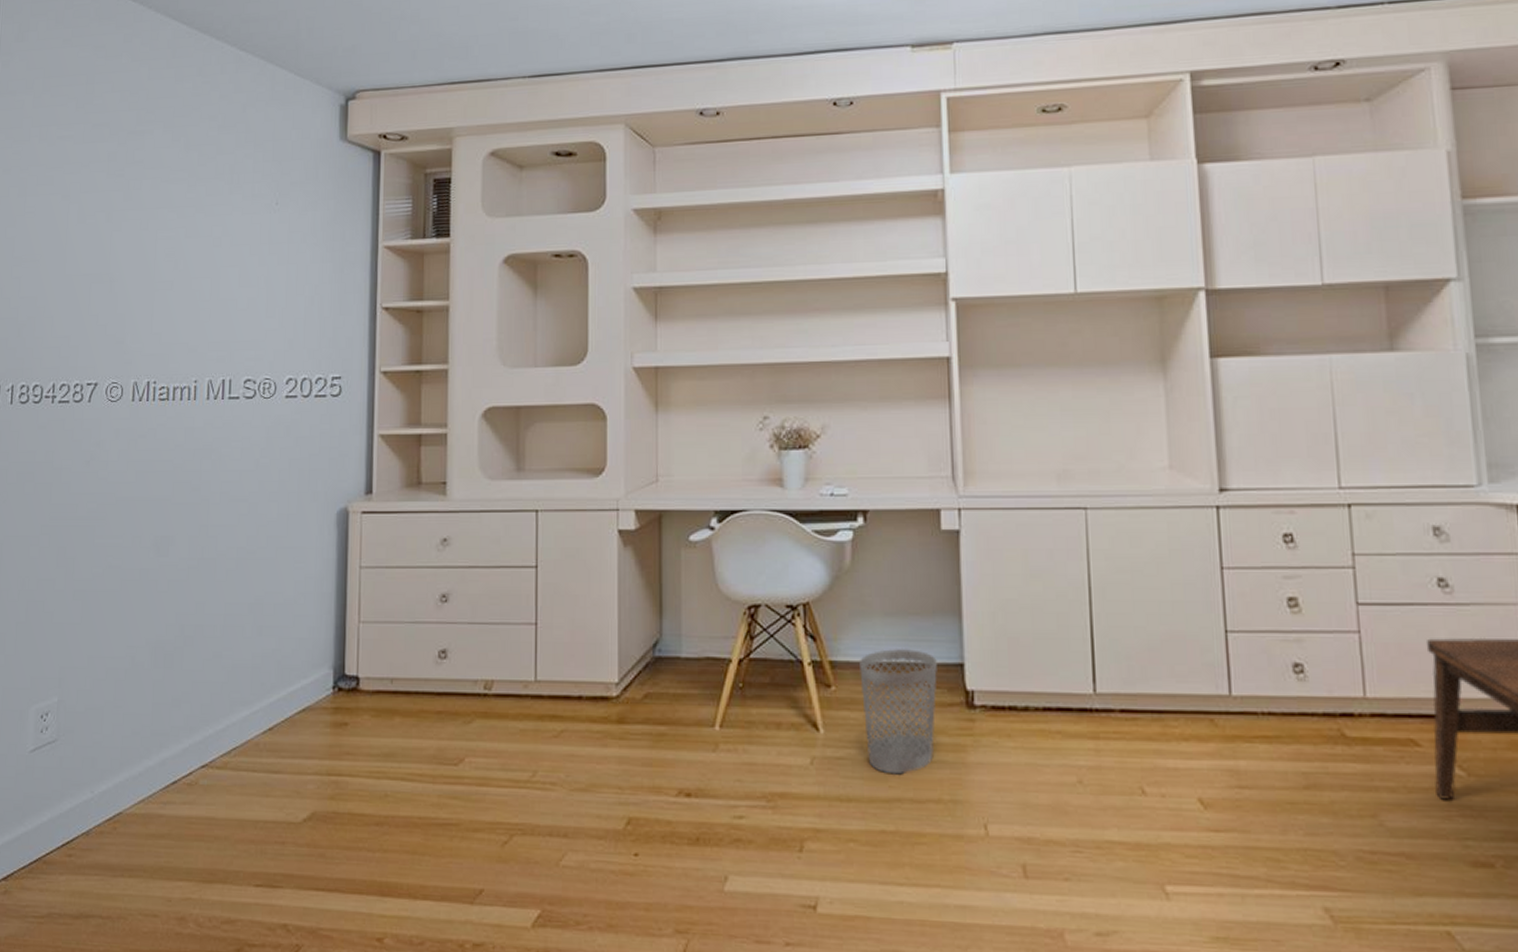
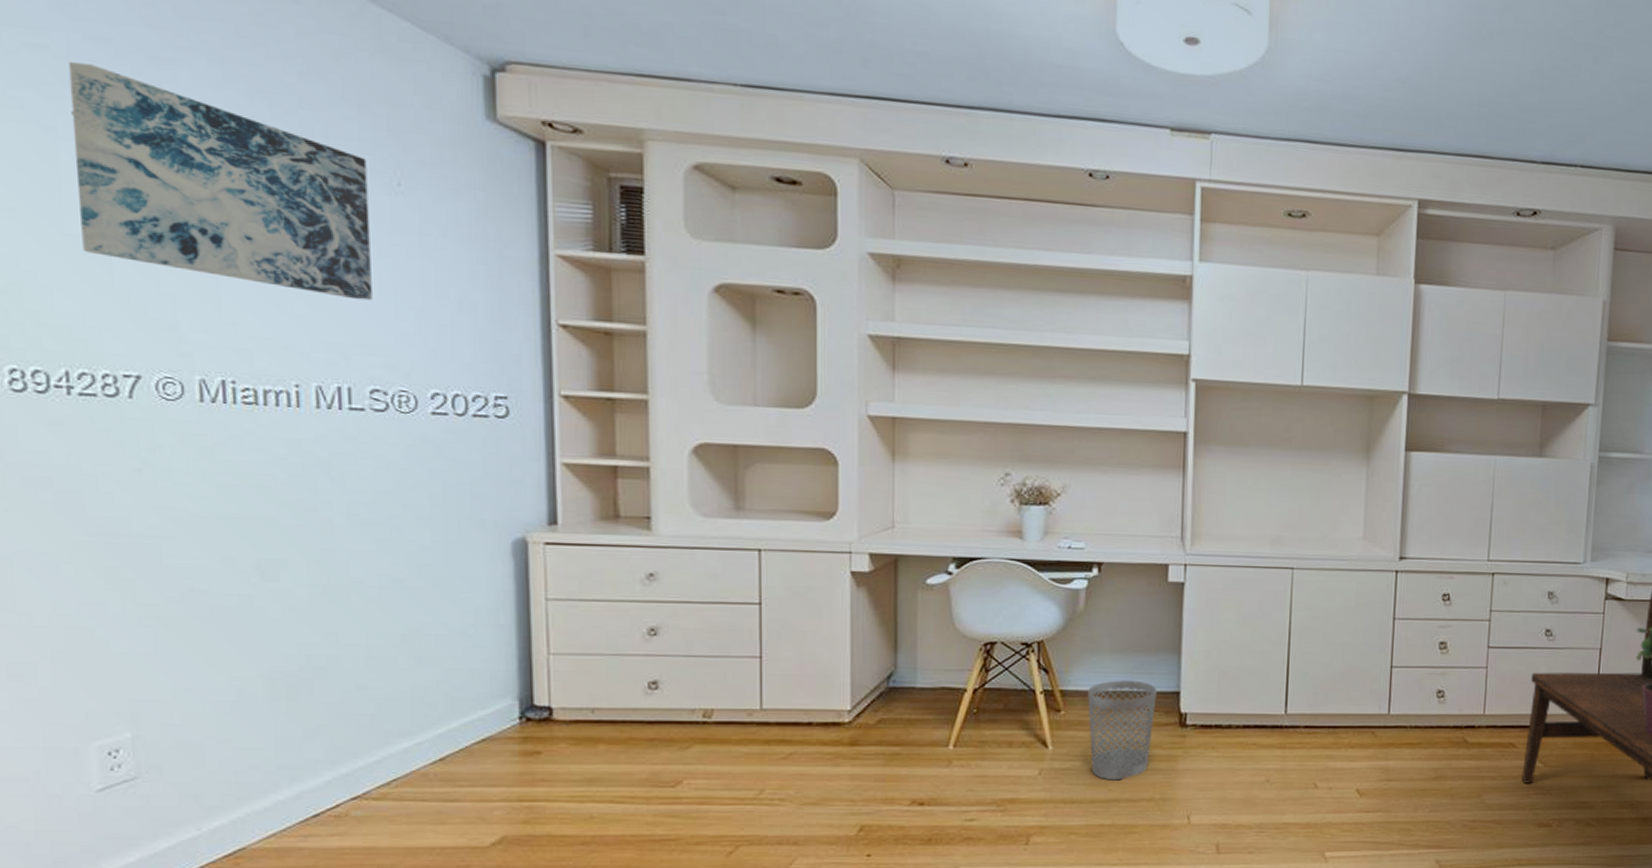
wall art: none [74,144,257,304] -> present [68,62,373,301]

